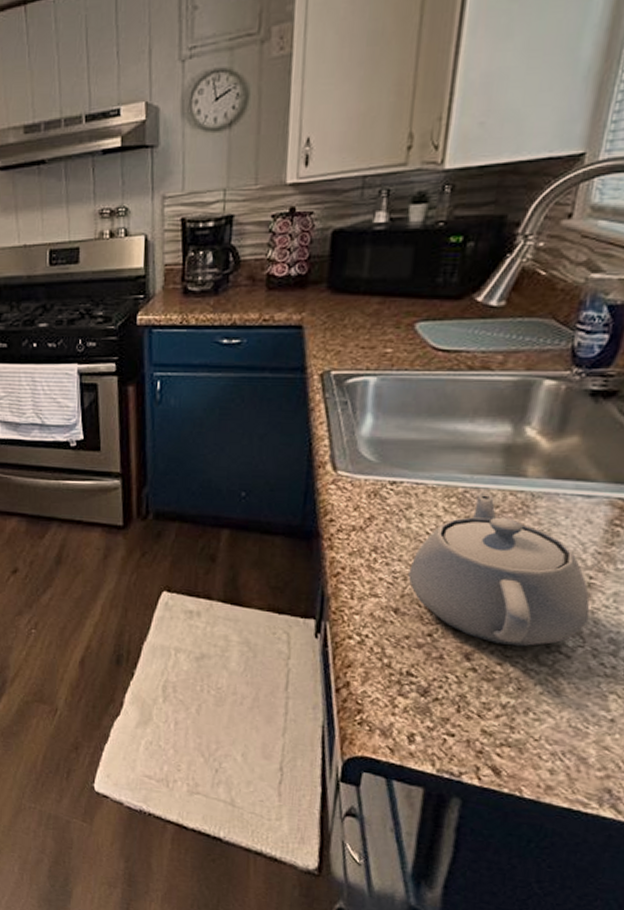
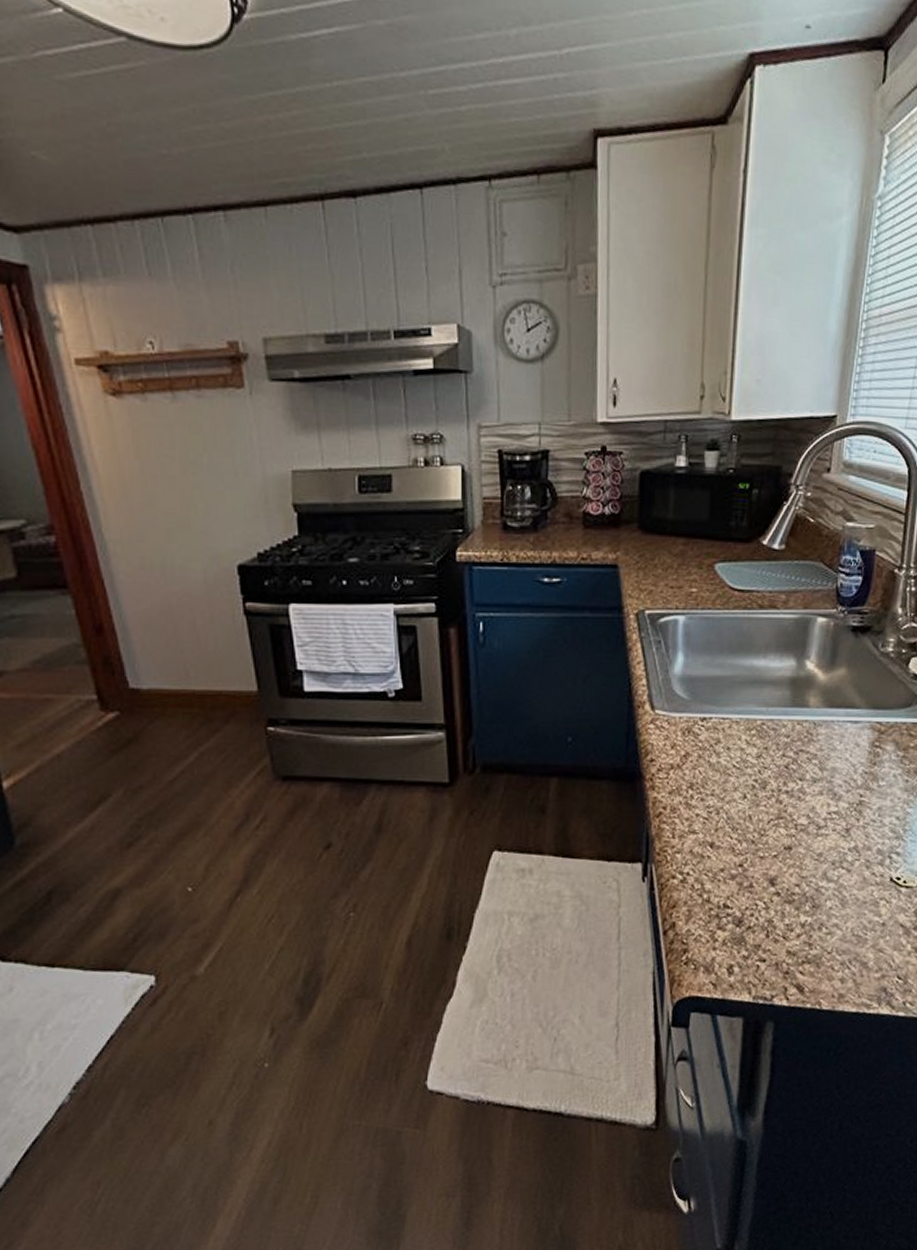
teapot: present [408,490,590,647] -> none [720,722,862,867]

